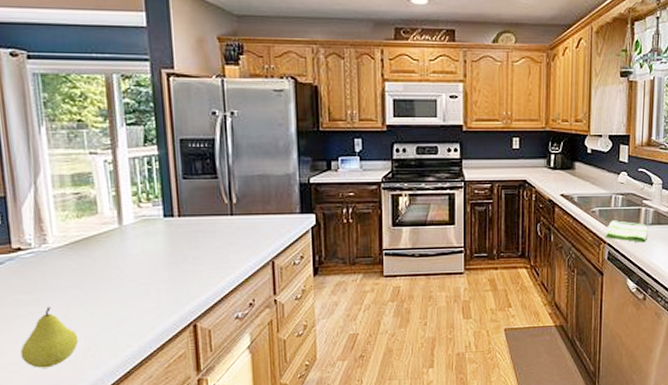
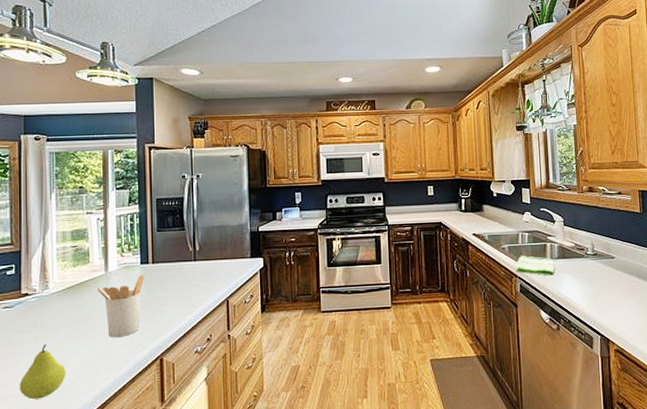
utensil holder: none [109,230,170,301] -> present [96,275,145,338]

